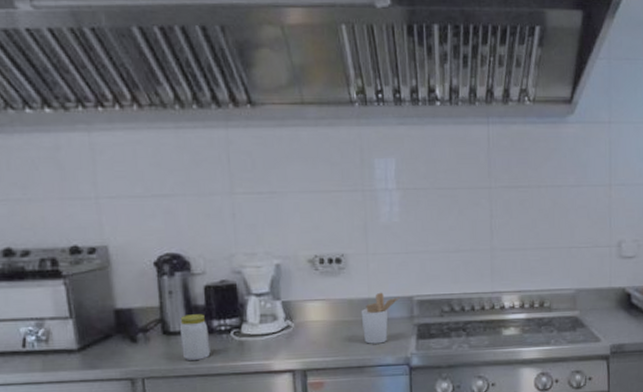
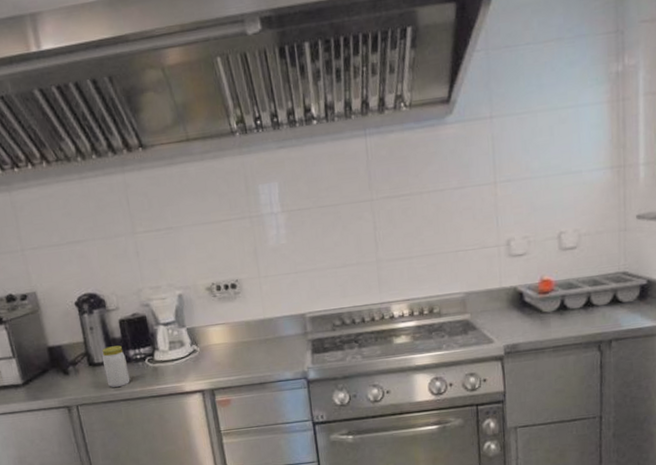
utensil holder: present [361,292,400,344] -> none [258,312,293,362]

